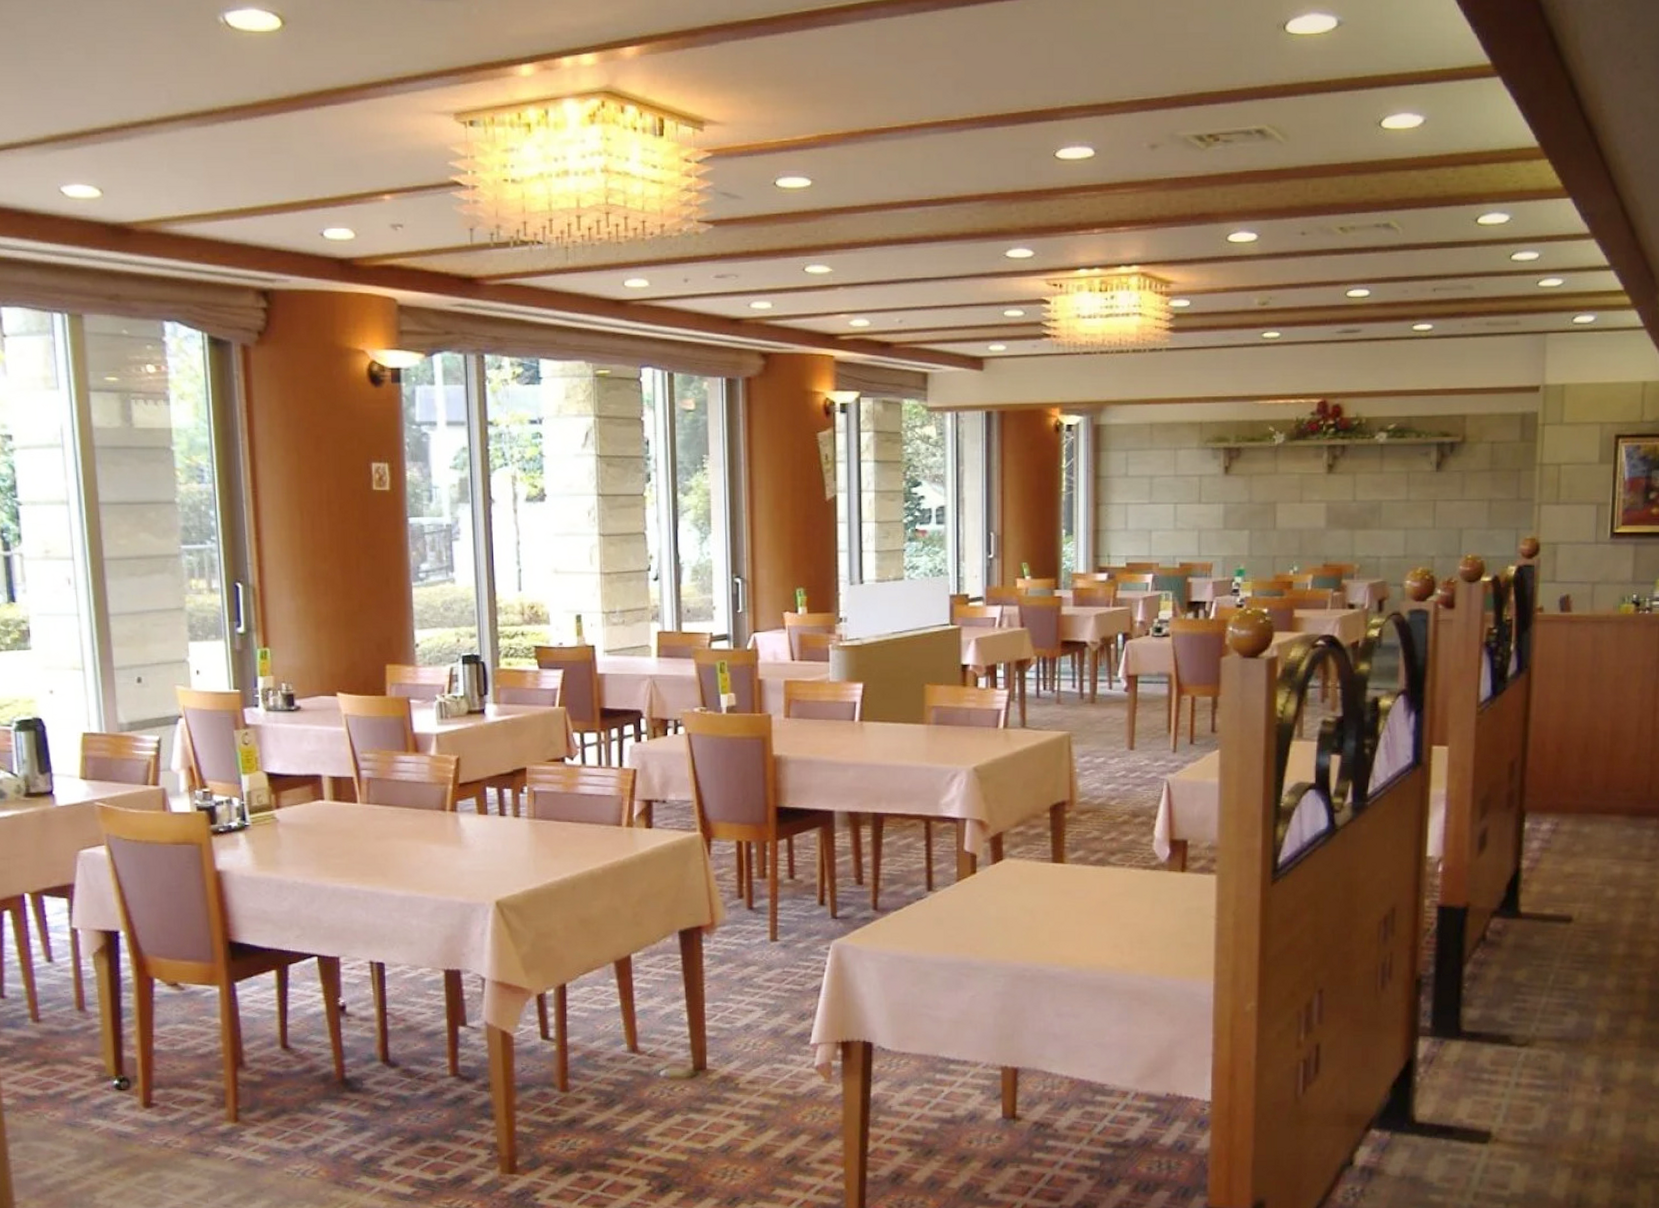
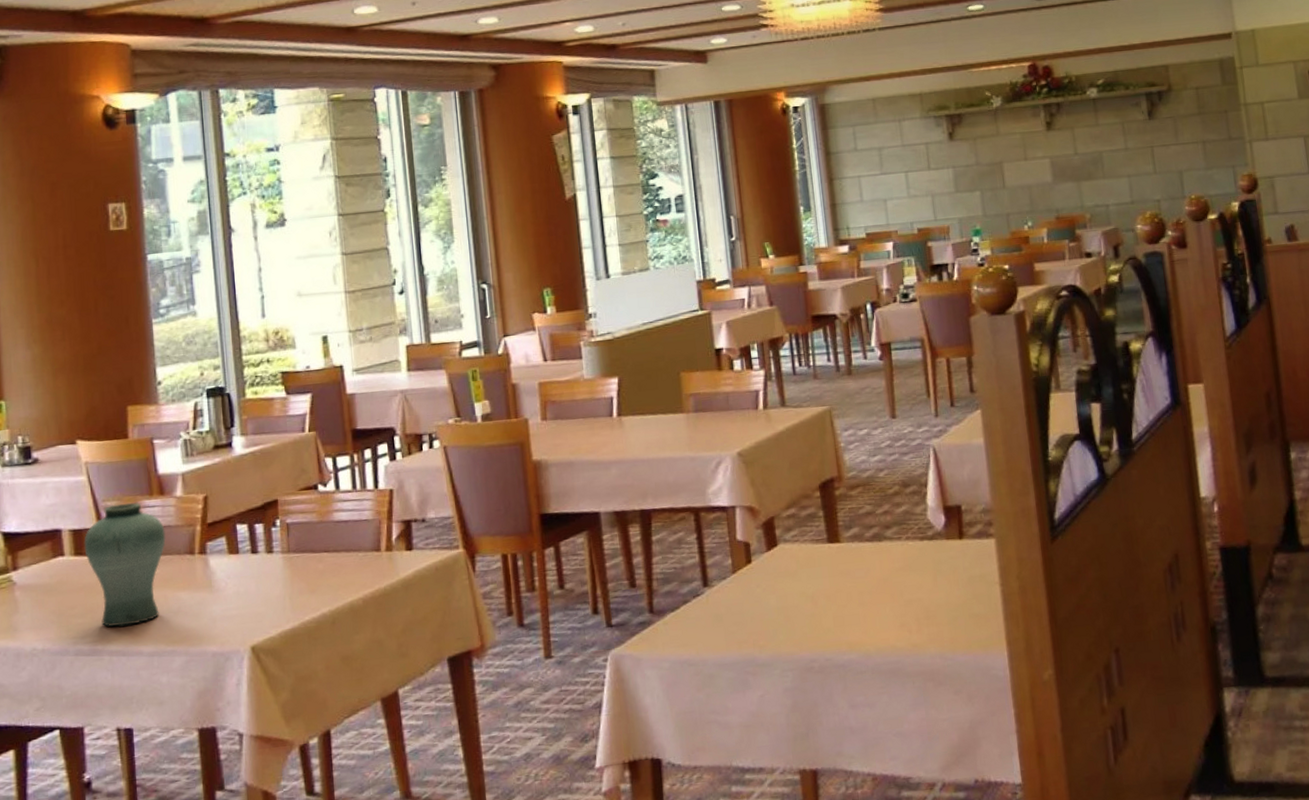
vase: none [342,756,419,870] -> present [84,502,166,627]

